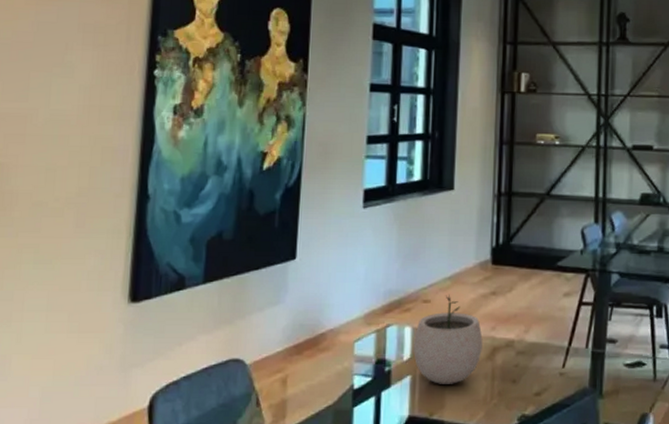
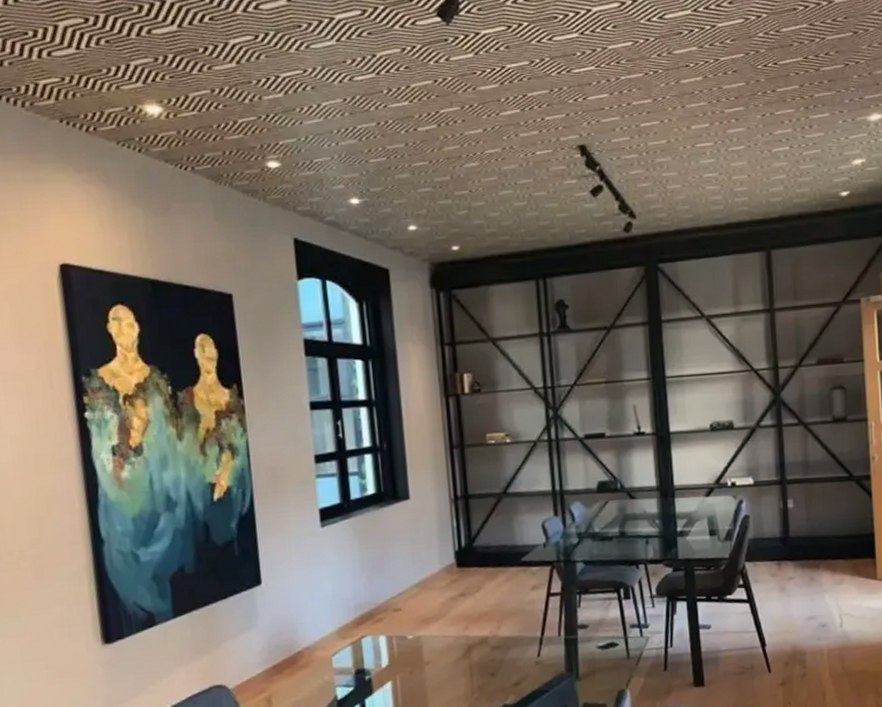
plant pot: present [413,294,483,384] -> none [389,600,458,686]

